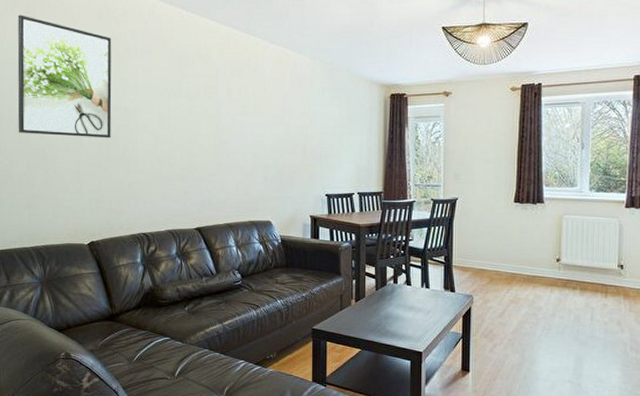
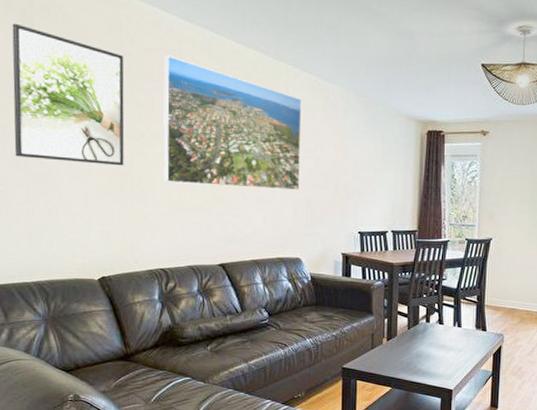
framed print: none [145,35,270,156] -> present [163,55,302,191]

